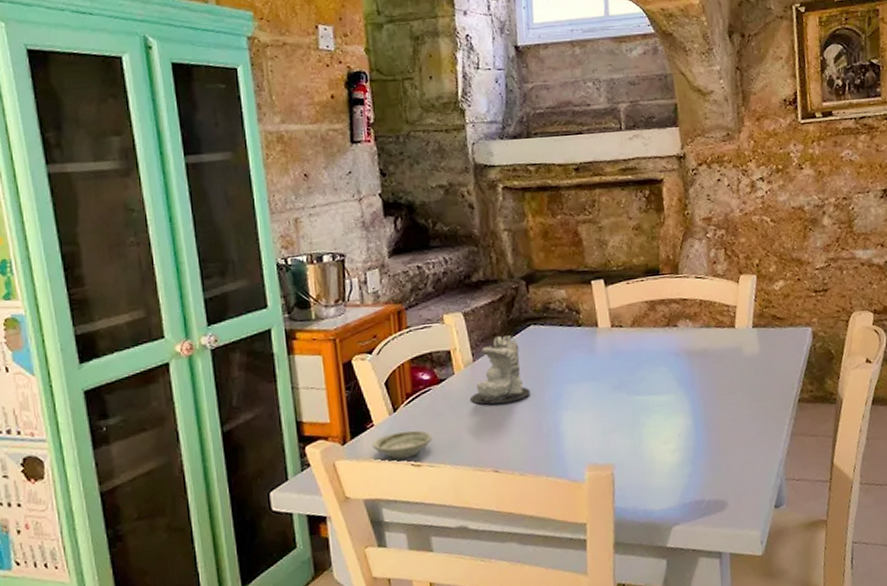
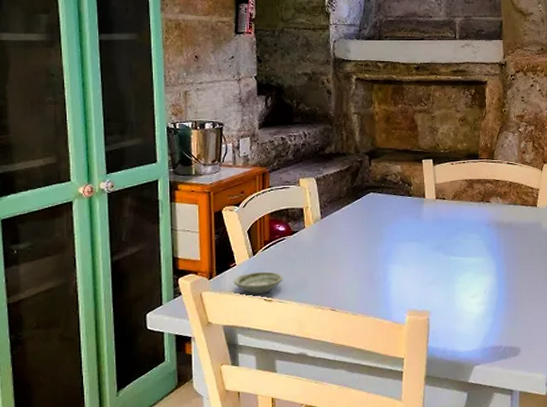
candle: present [471,335,530,405] -> none [317,199,366,255]

